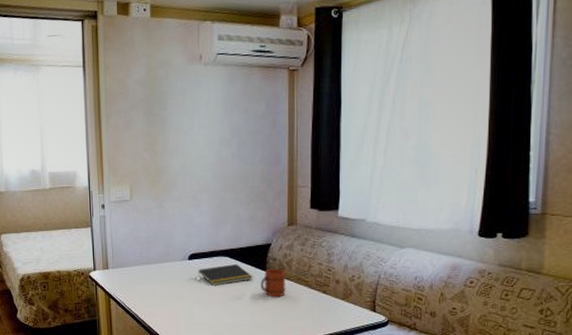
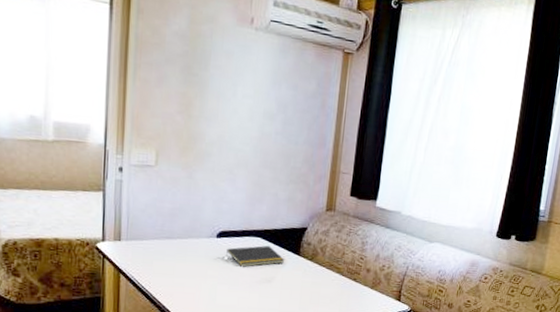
mug: present [261,268,286,297] -> none [292,253,319,283]

